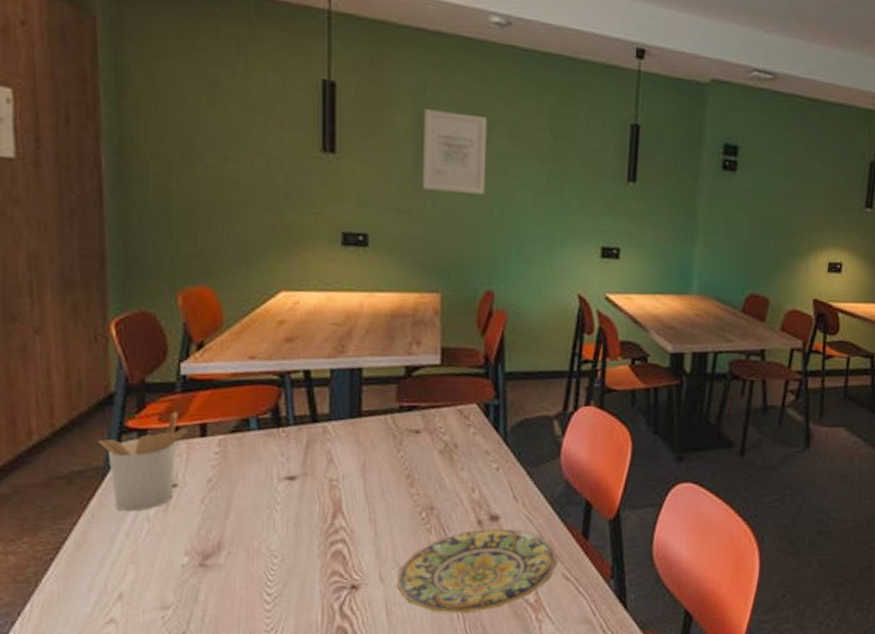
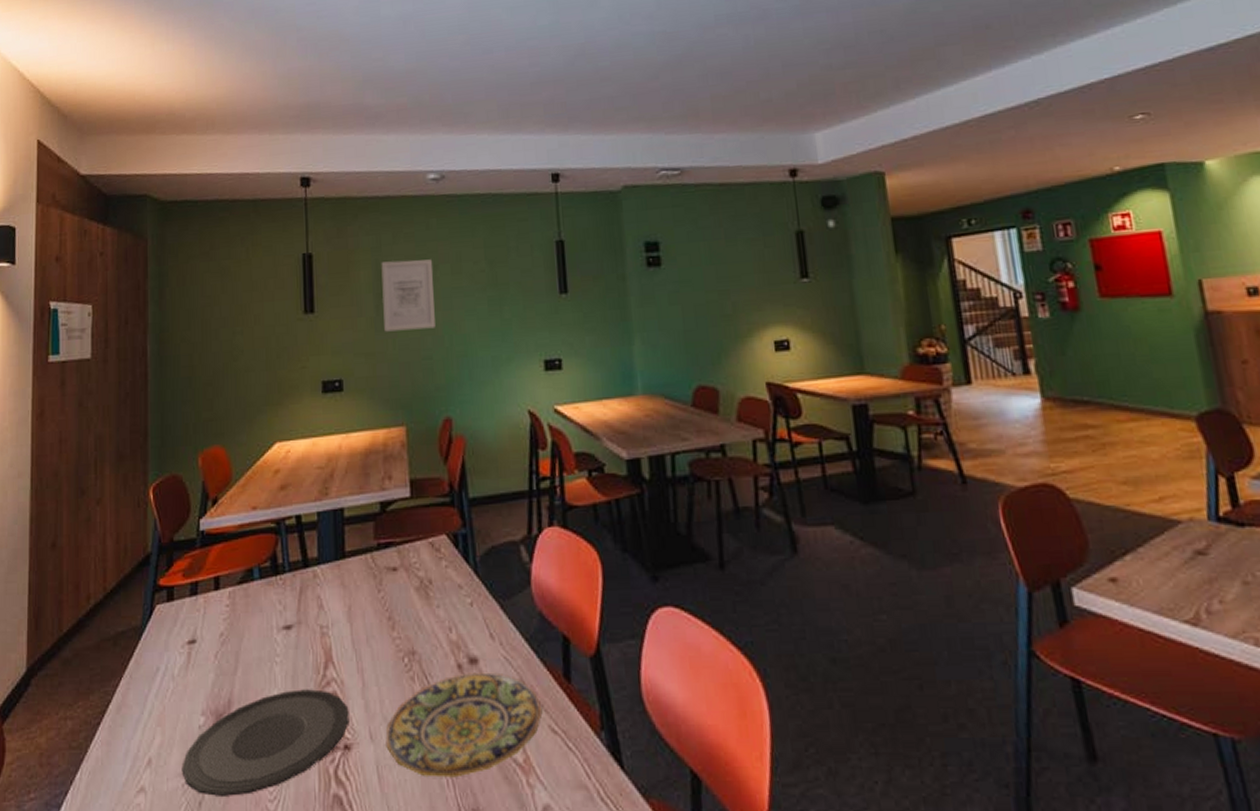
utensil holder: present [97,412,188,512] -> none [137,567,205,671]
plate: none [161,535,358,627] -> present [181,689,350,796]

